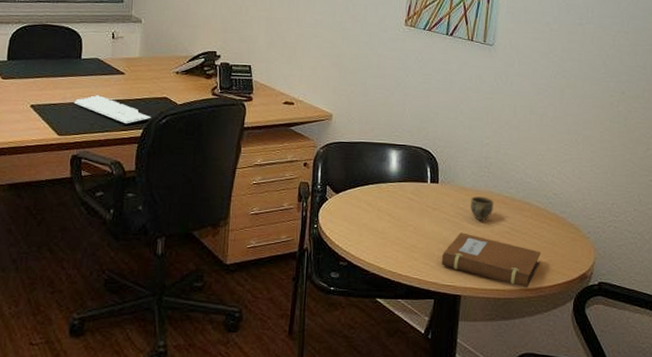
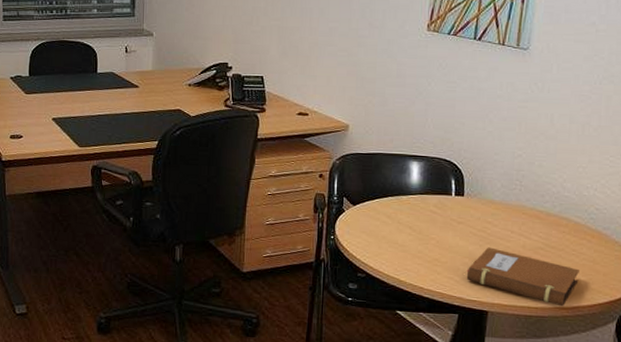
keyboard: present [73,95,151,124] -> none [91,108,166,136]
cup: present [471,196,494,220] -> none [500,210,526,235]

